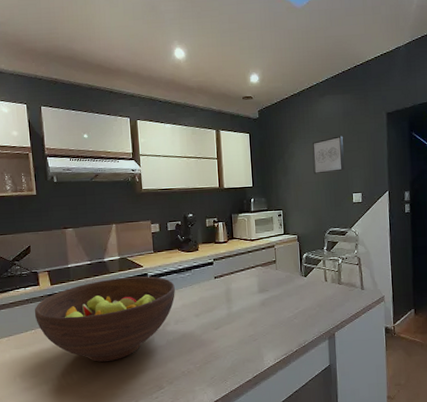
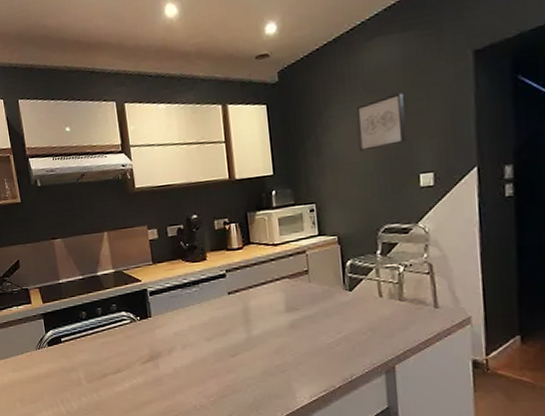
fruit bowl: present [34,276,175,362] -> none [28,292,181,390]

